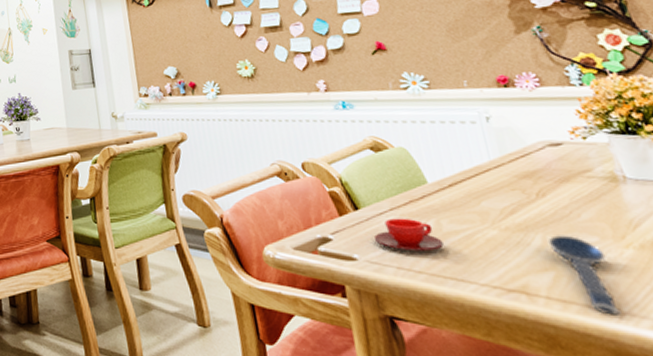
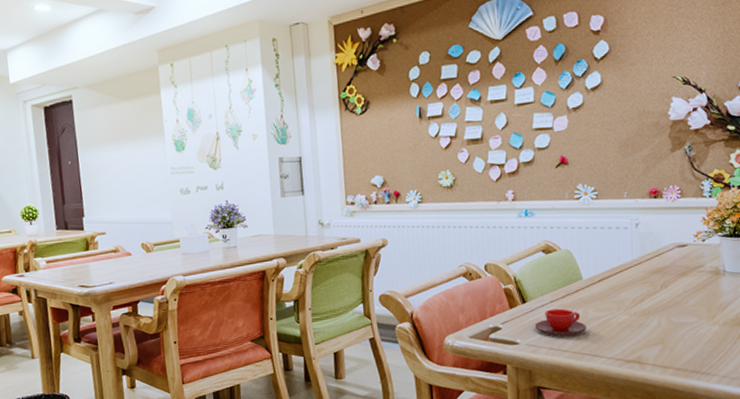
spoon: present [547,235,621,315] -> none [662,317,701,375]

